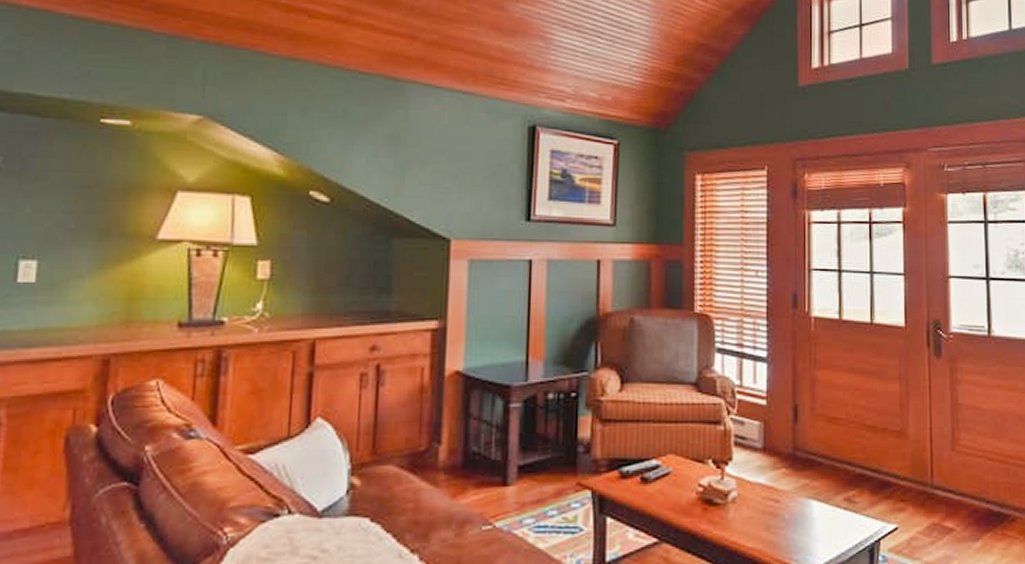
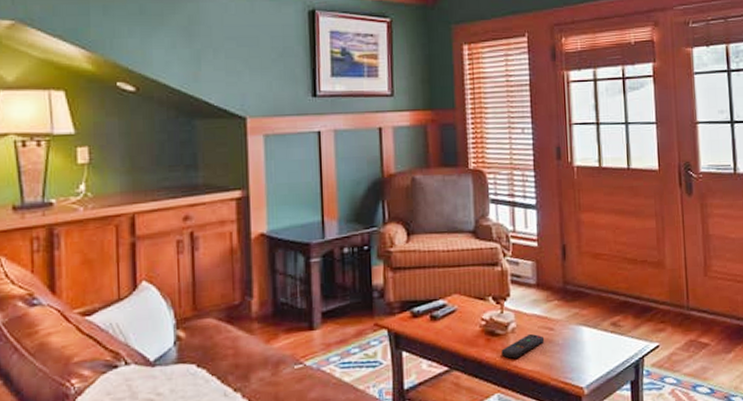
remote control: none [719,505,769,533] -> present [501,333,545,359]

